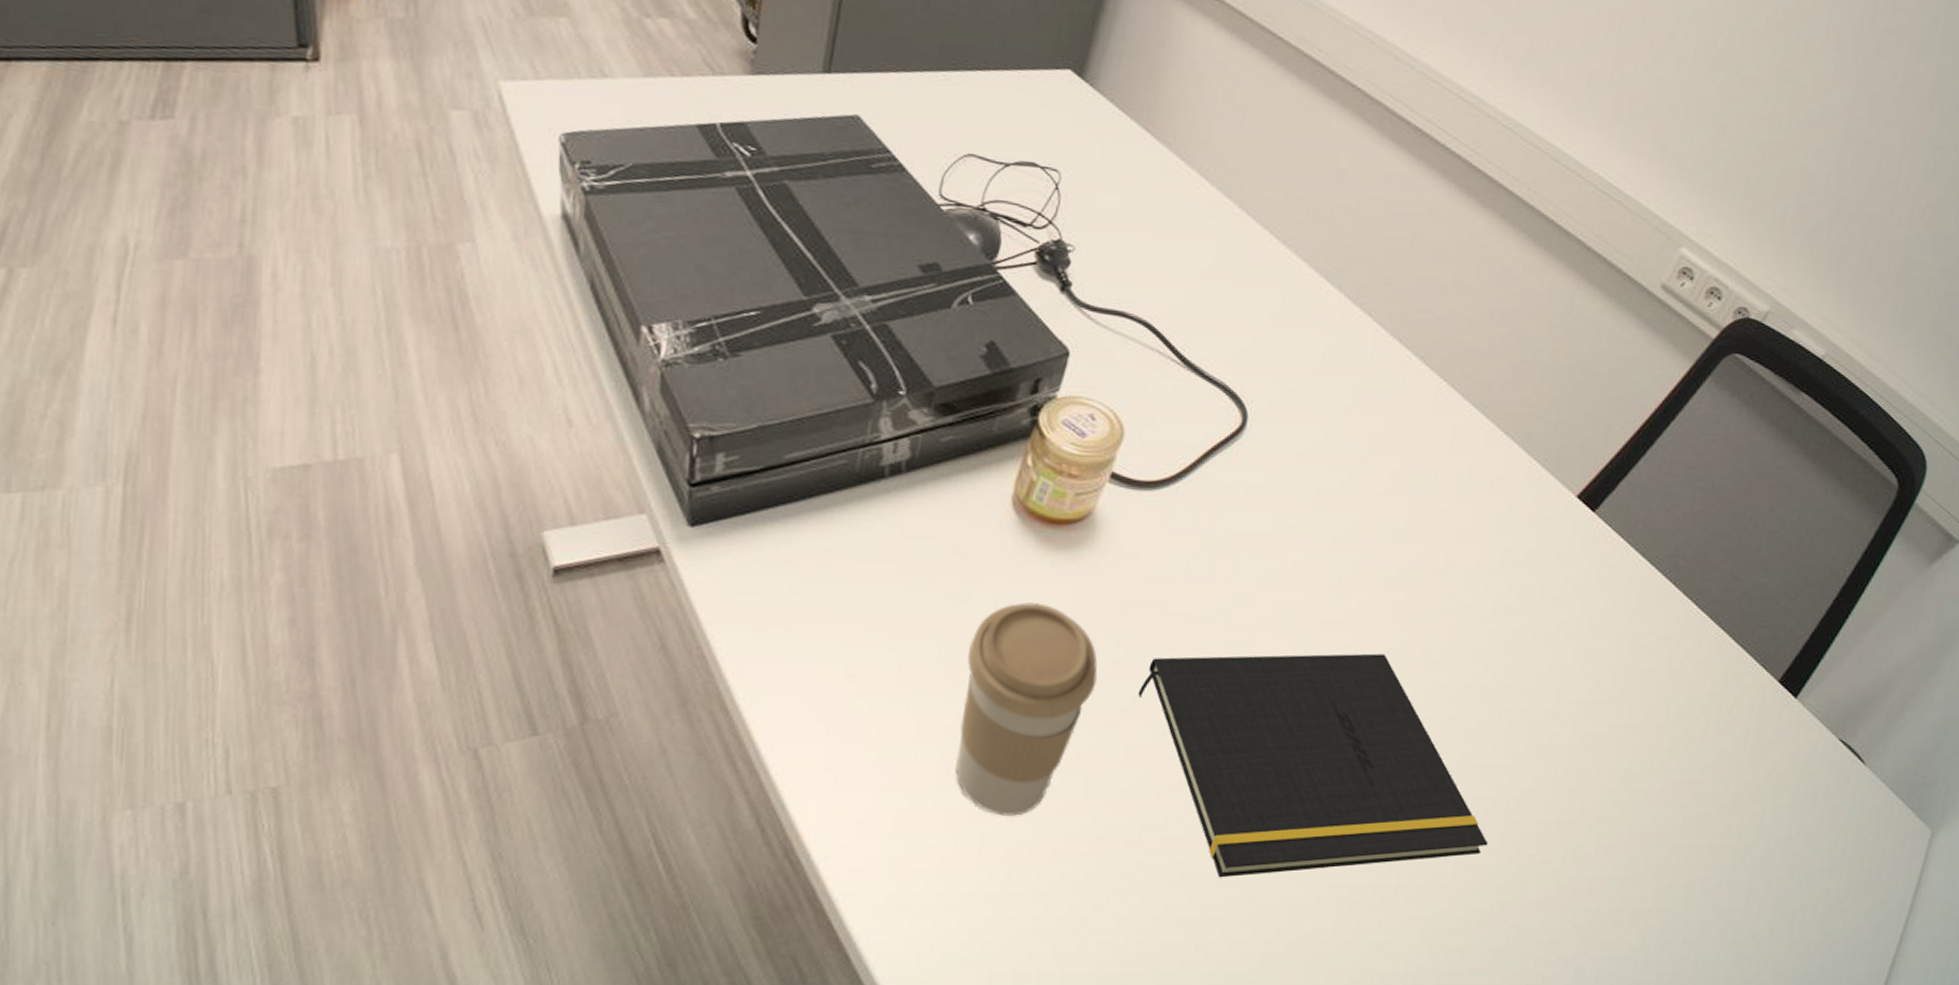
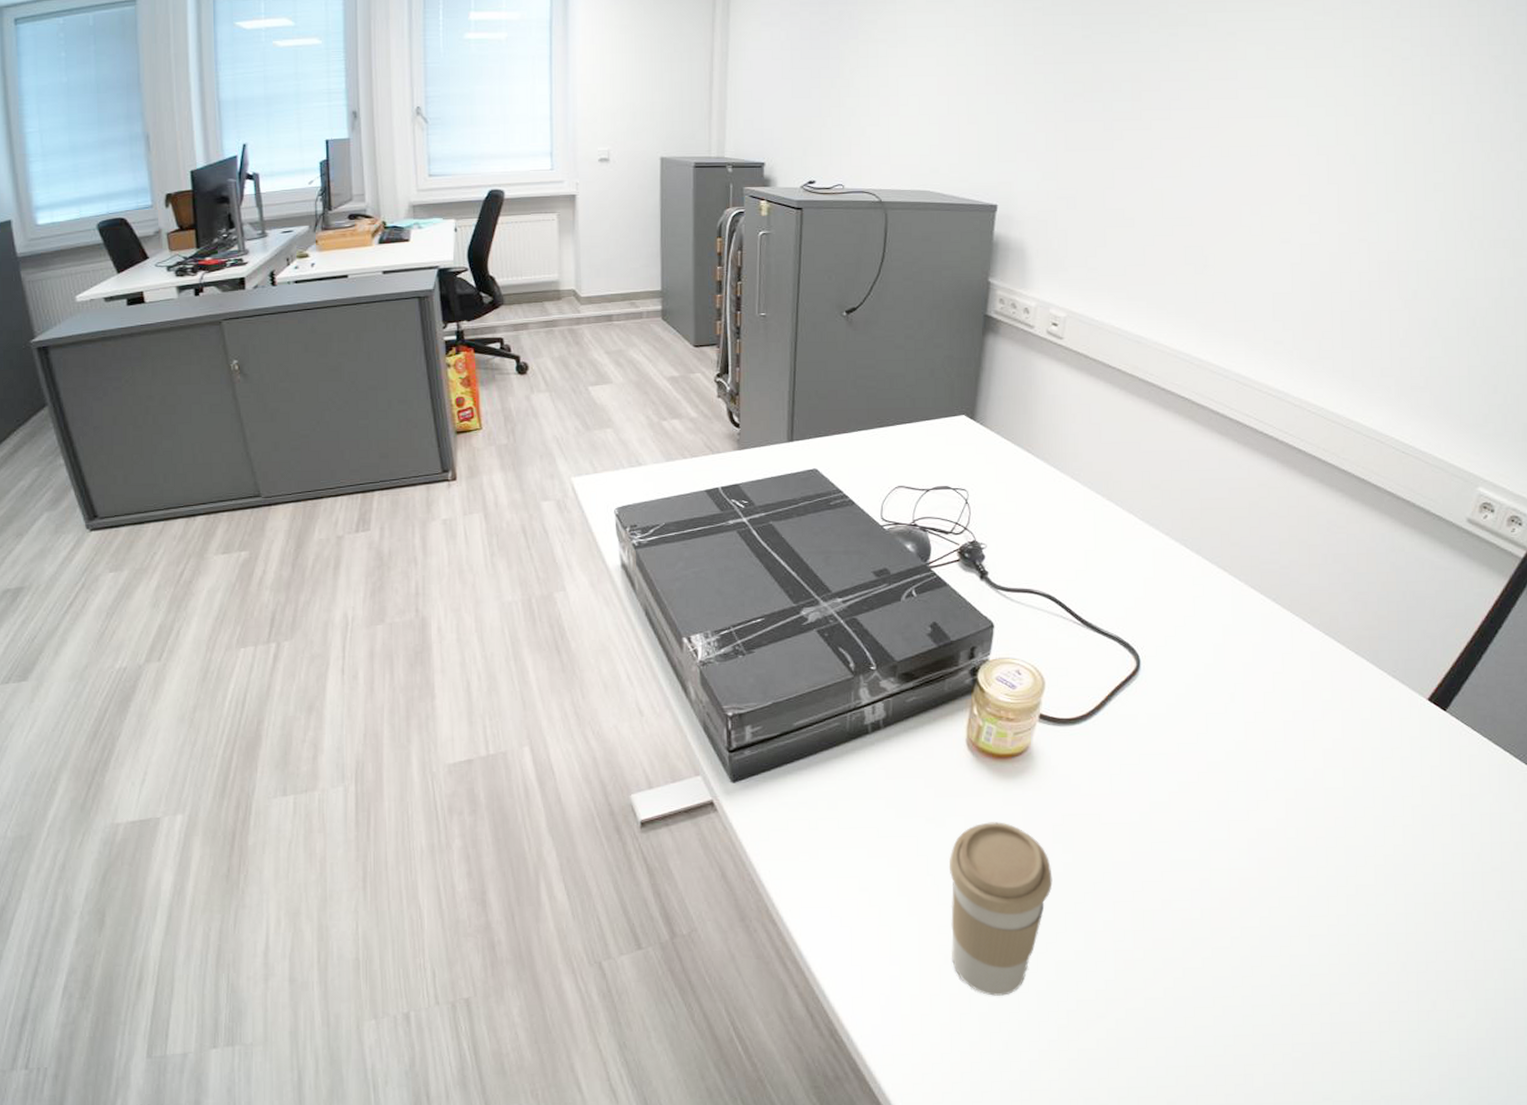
notepad: present [1138,653,1488,878] -> none [1087,844,1406,1041]

